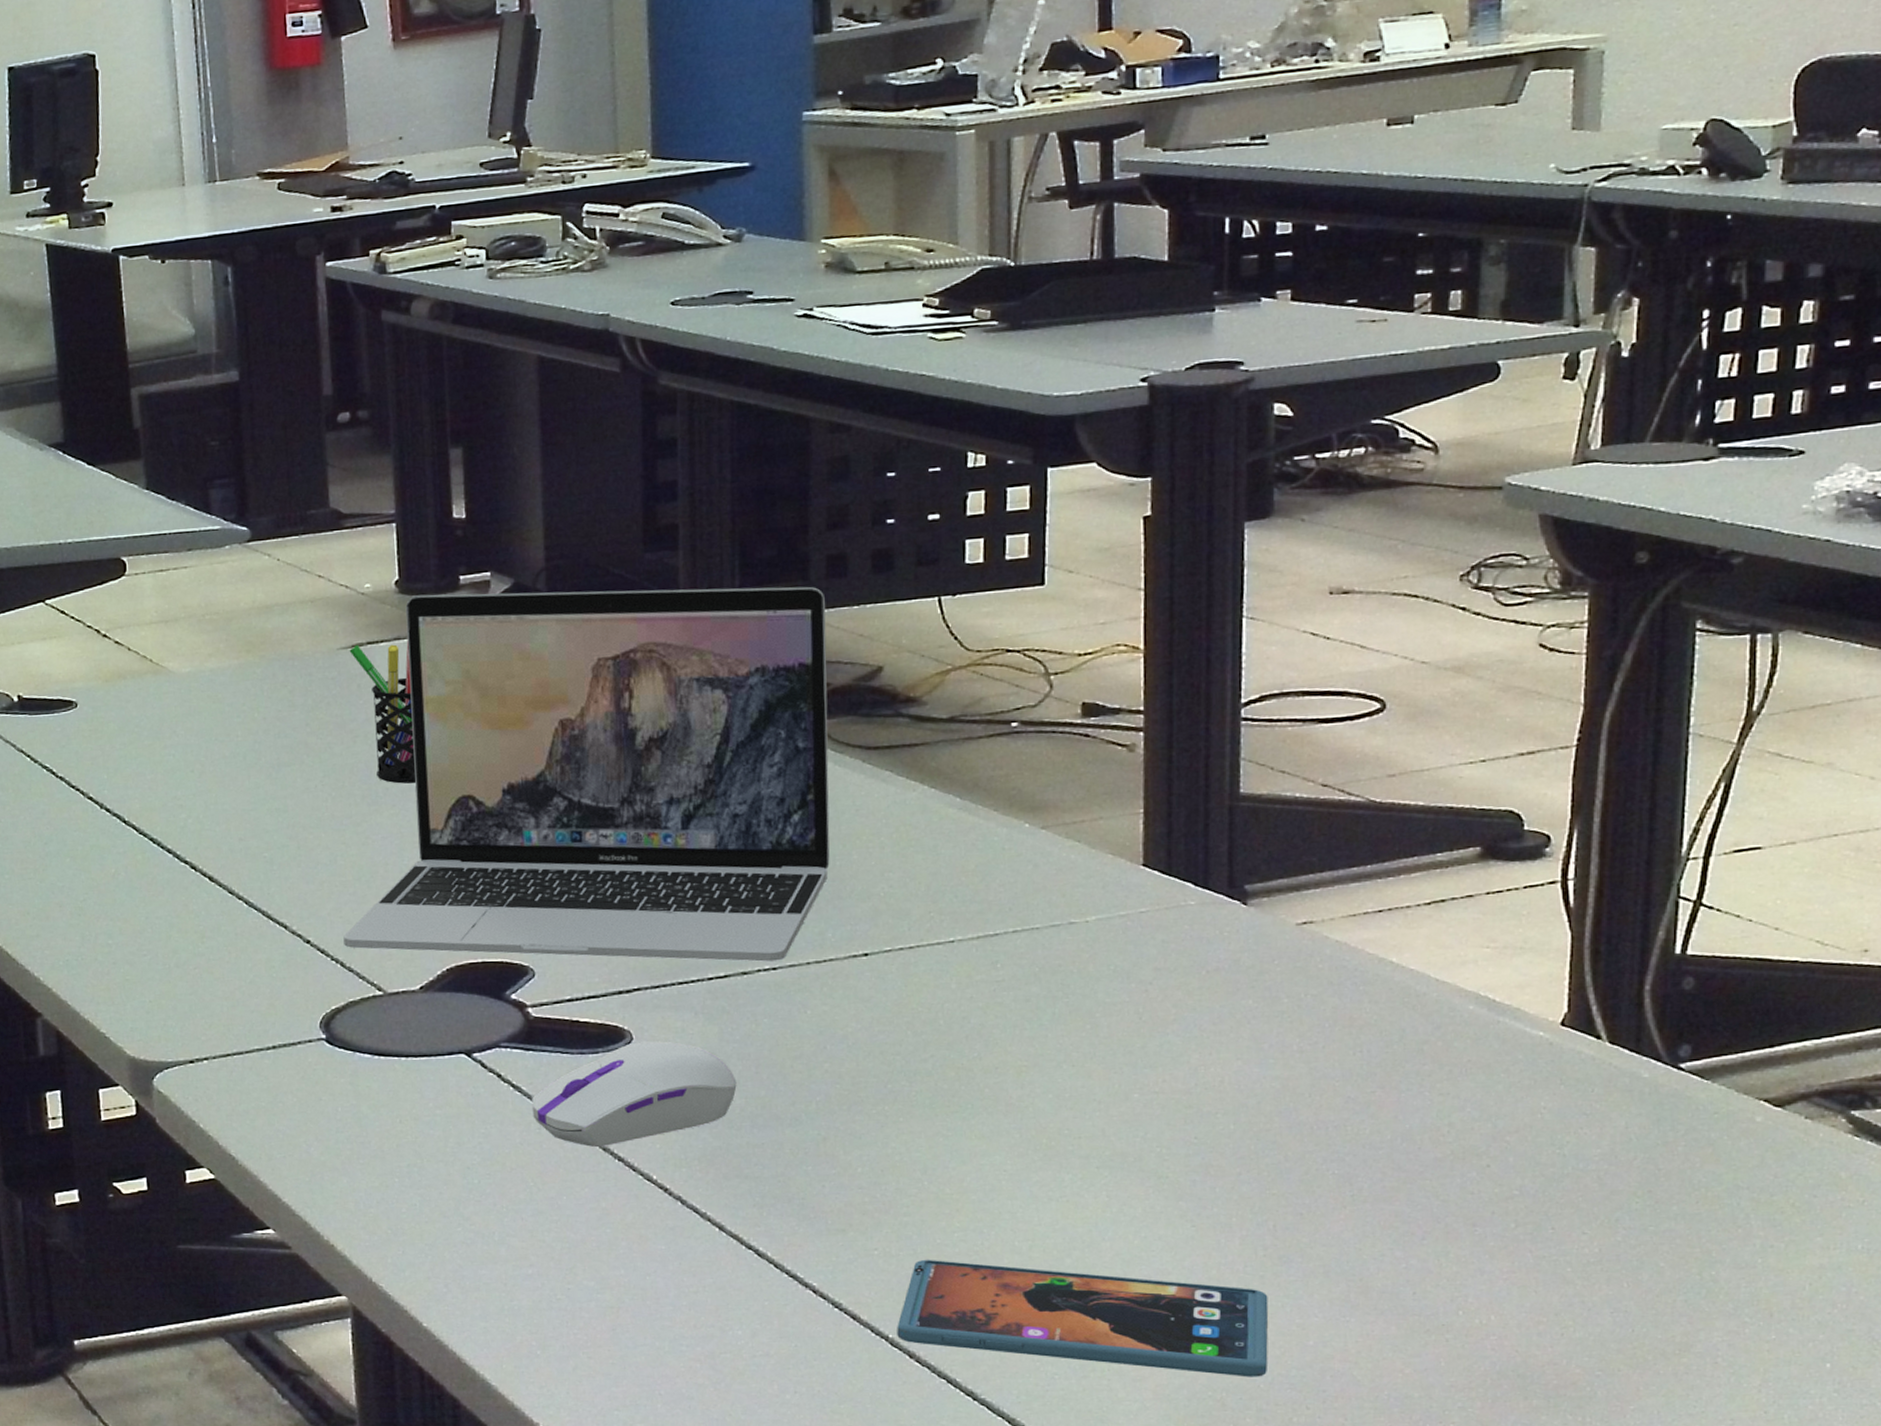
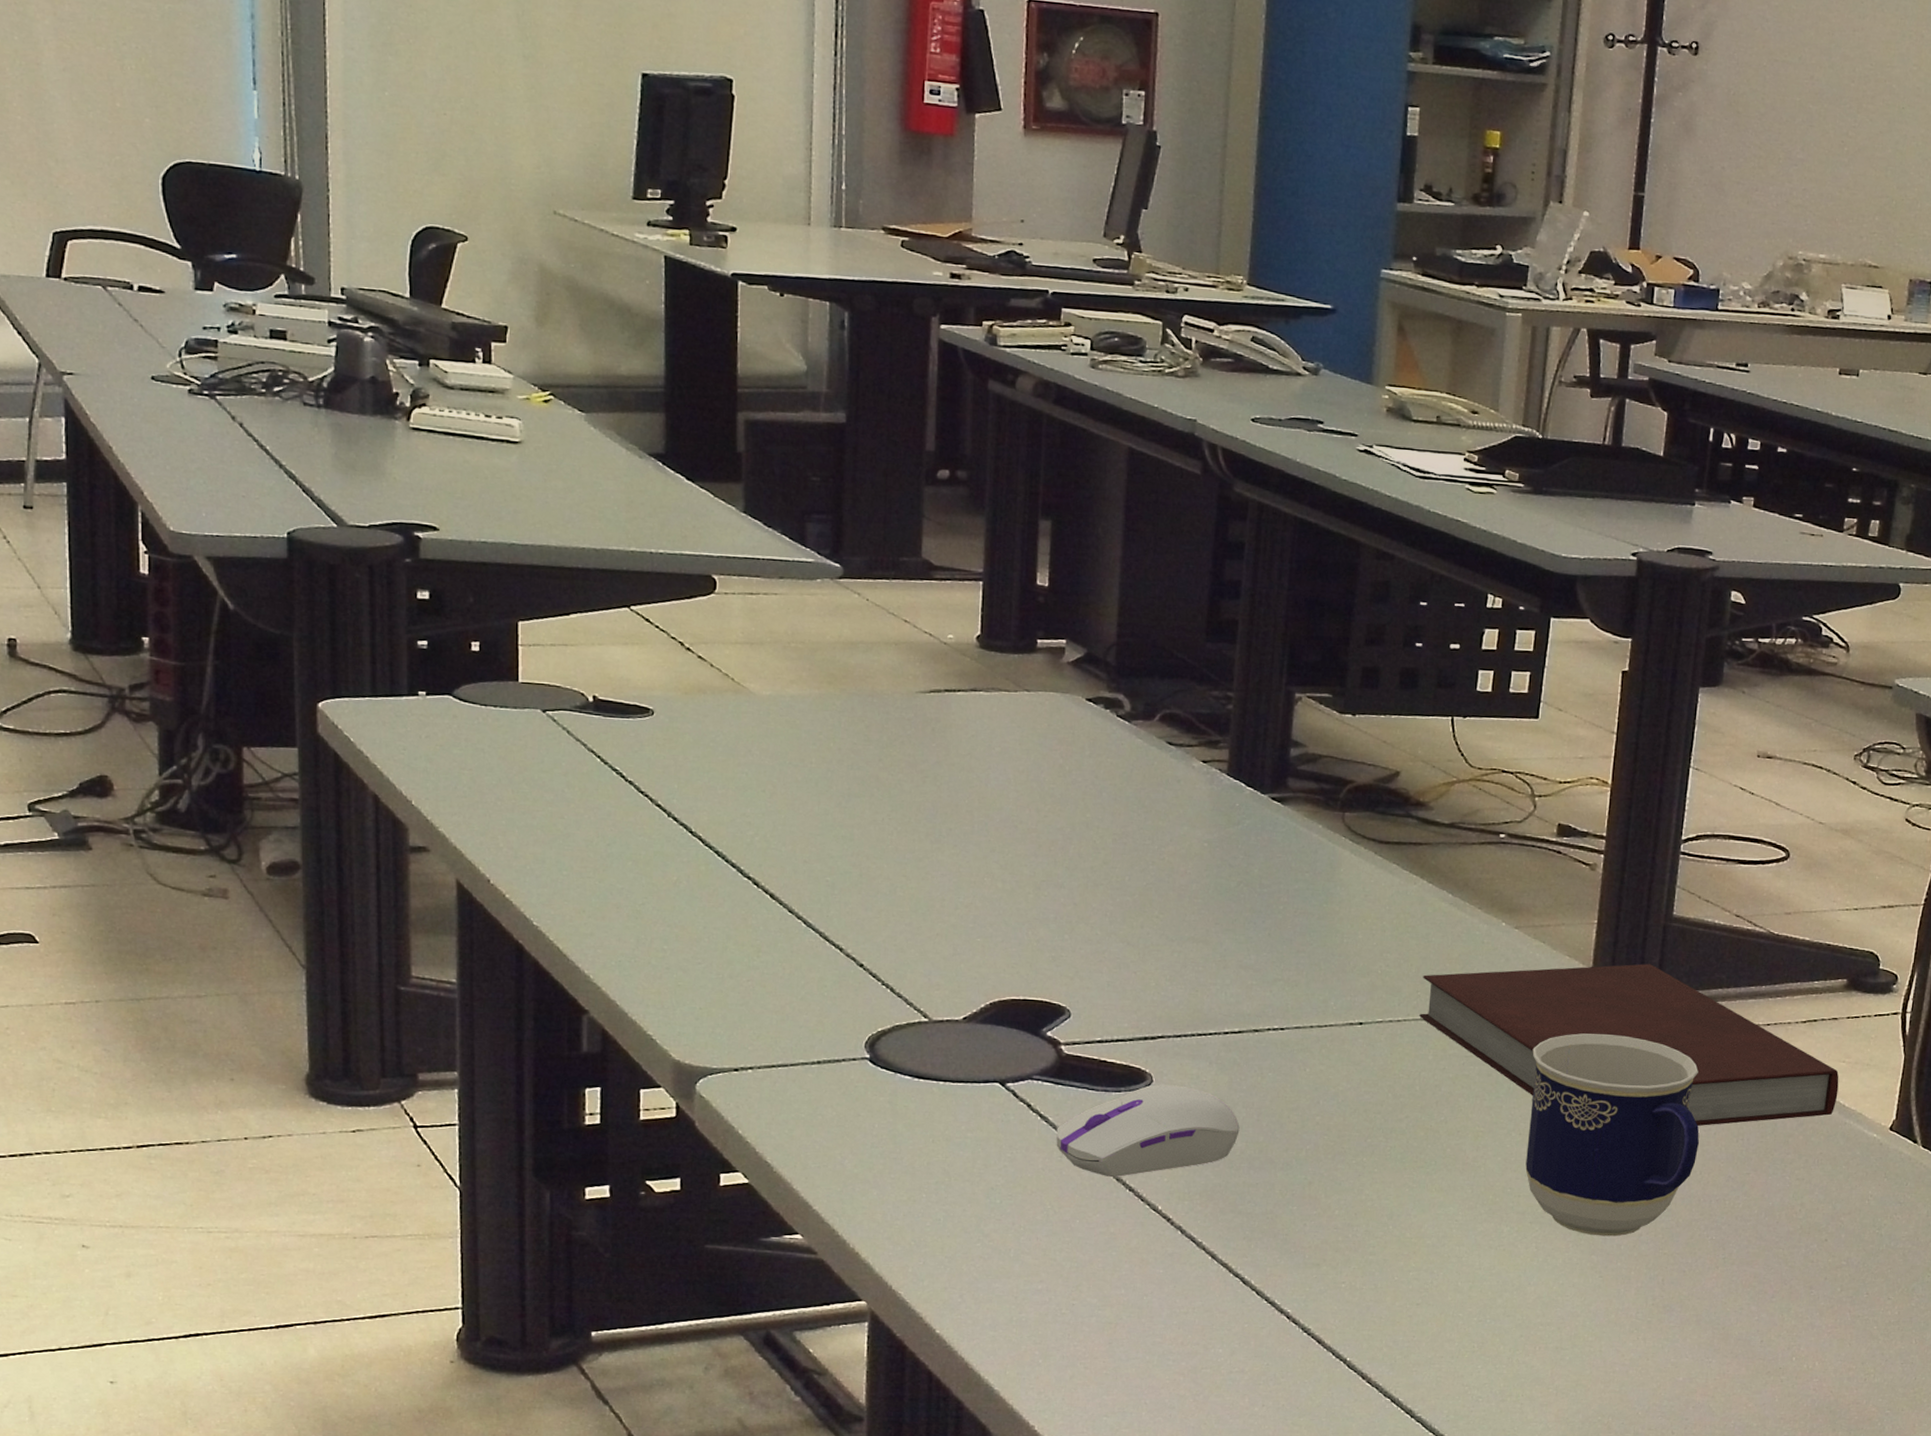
laptop: present [343,586,830,962] -> none [895,652,1358,1022]
pen holder: present [349,641,417,784] -> none [927,690,984,827]
smartphone: present [897,1259,1269,1377] -> none [1354,1293,1652,1406]
notebook: none [935,853,1484,1039] -> present [1419,964,1839,1126]
cup: none [1078,940,1304,1179] -> present [1525,1033,1699,1237]

